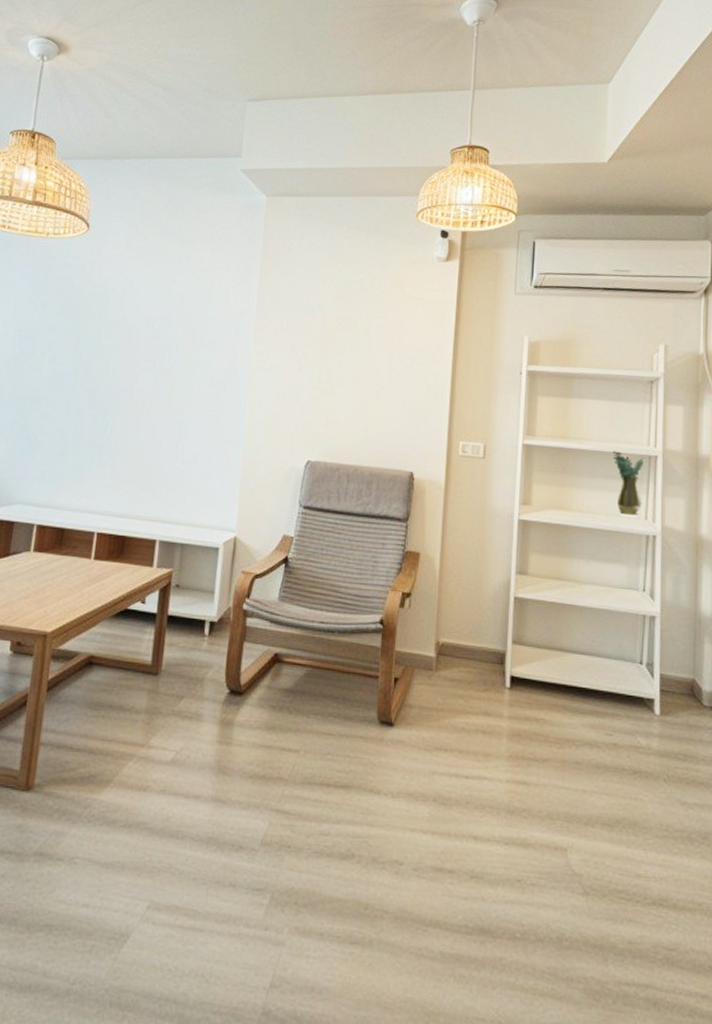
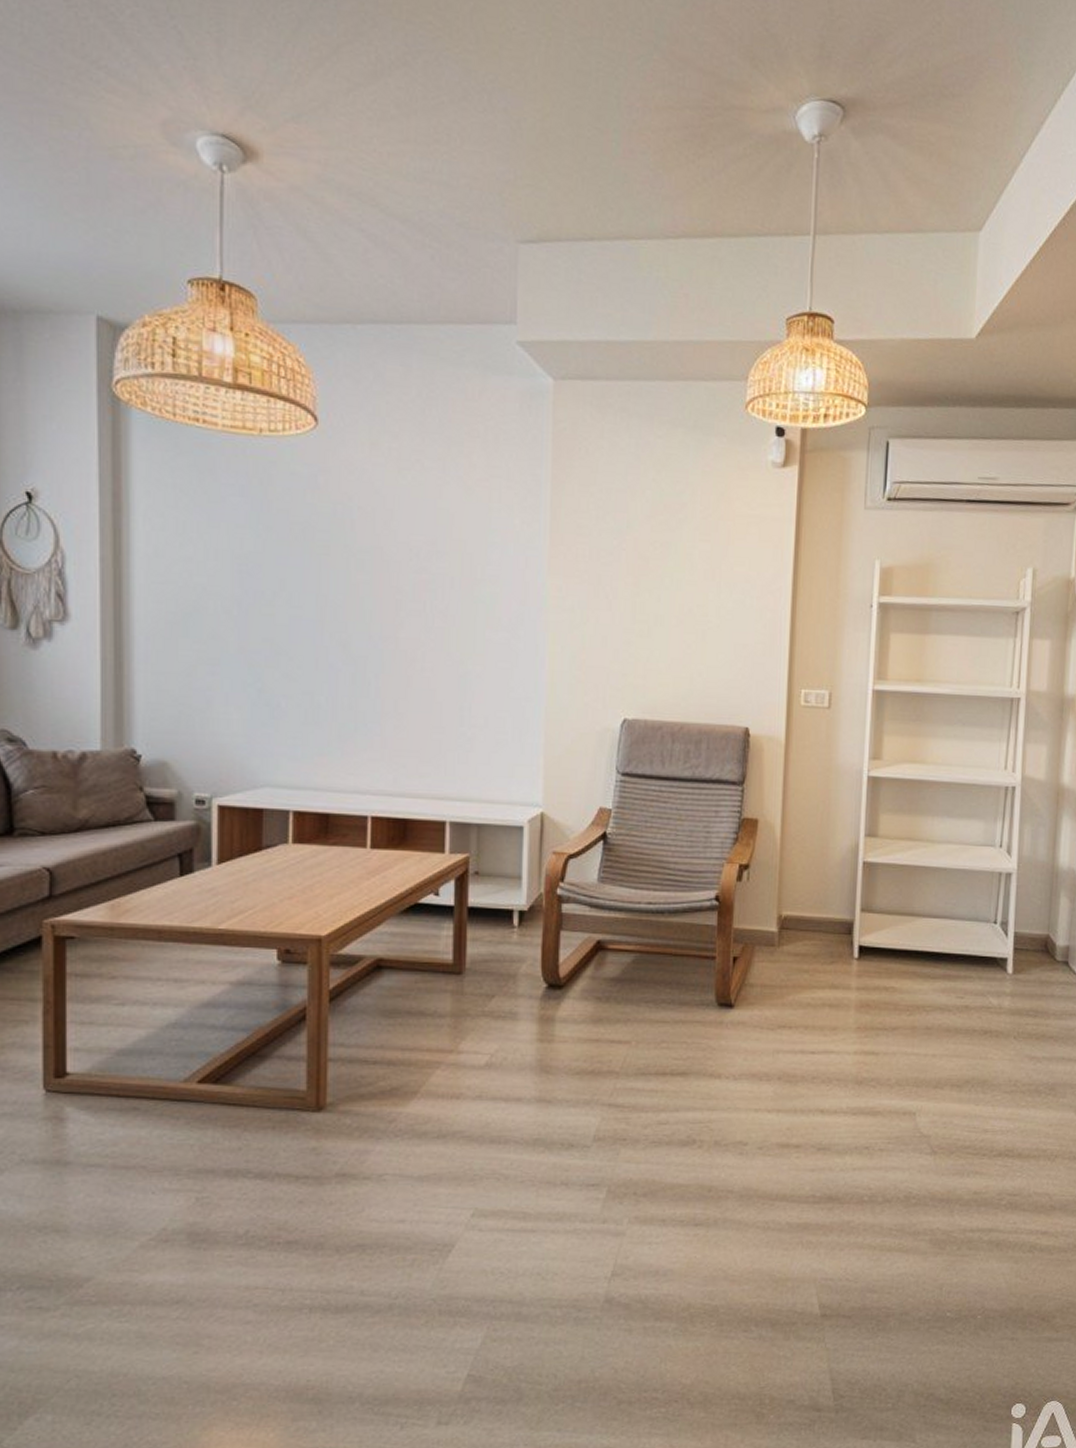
vase: present [614,451,644,516] -> none [973,694,1005,766]

